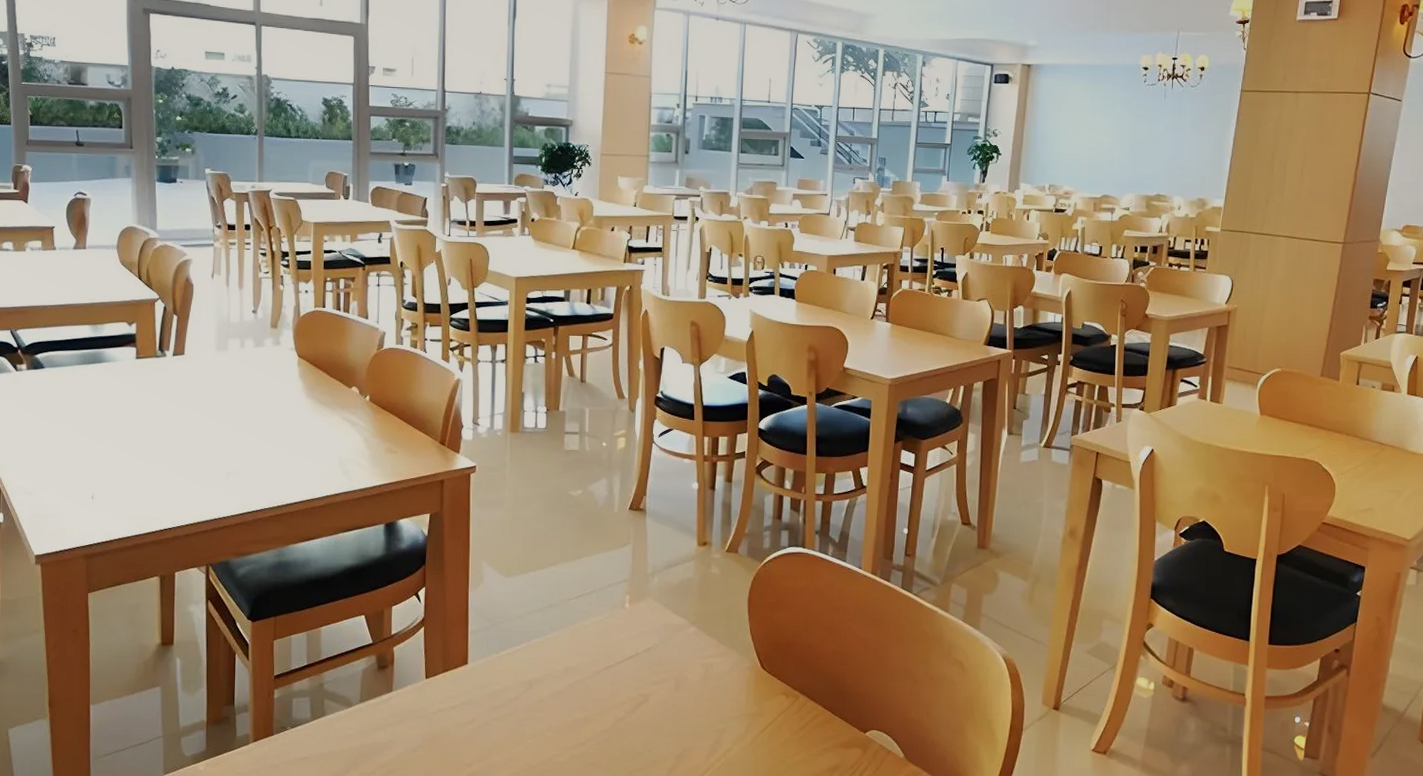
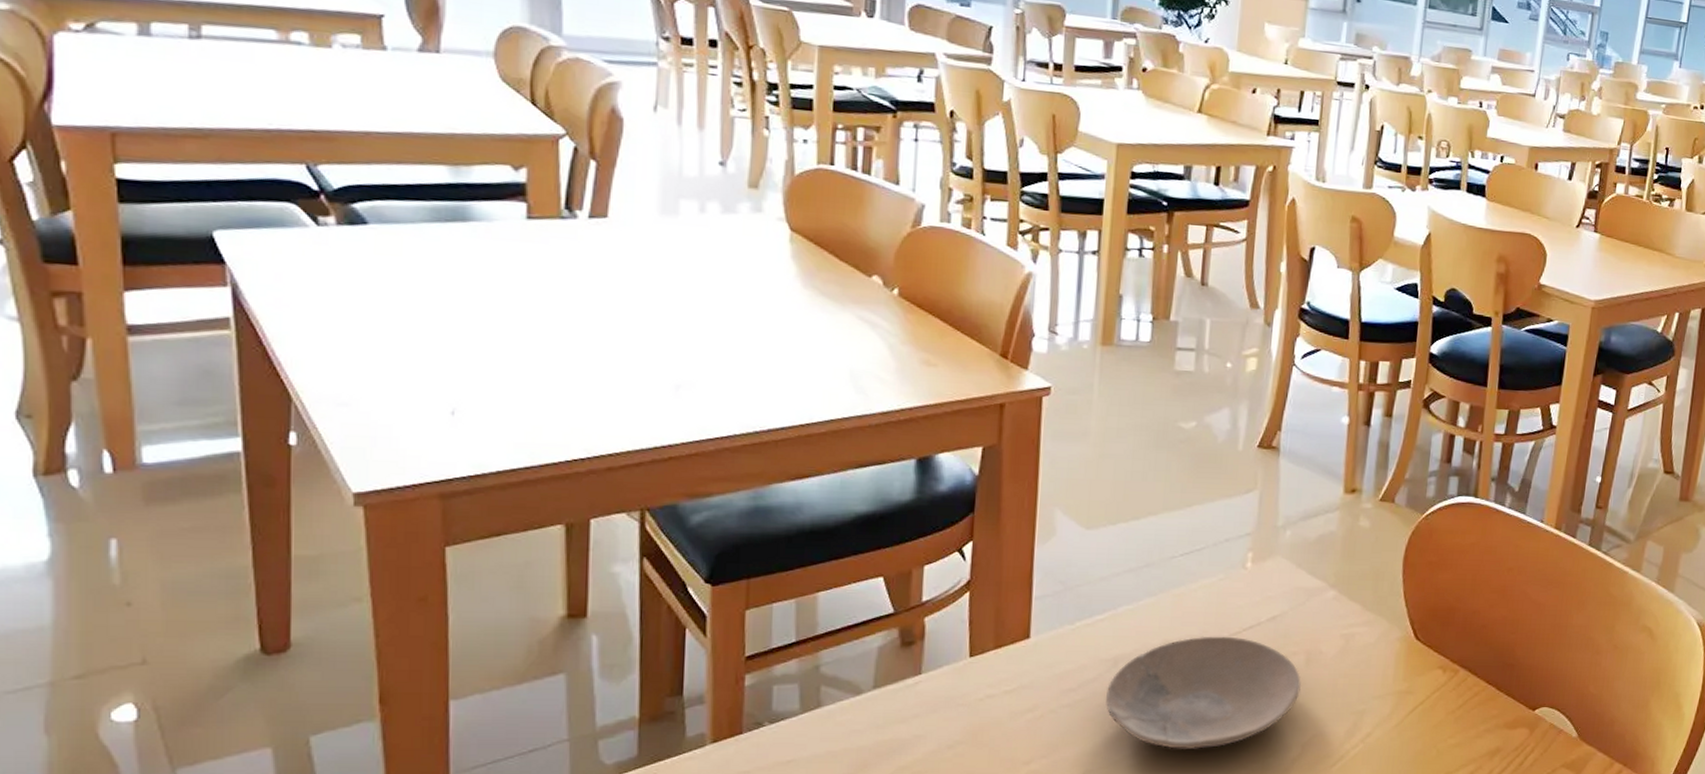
plate: none [524,664,673,758] -> present [1105,636,1302,749]

